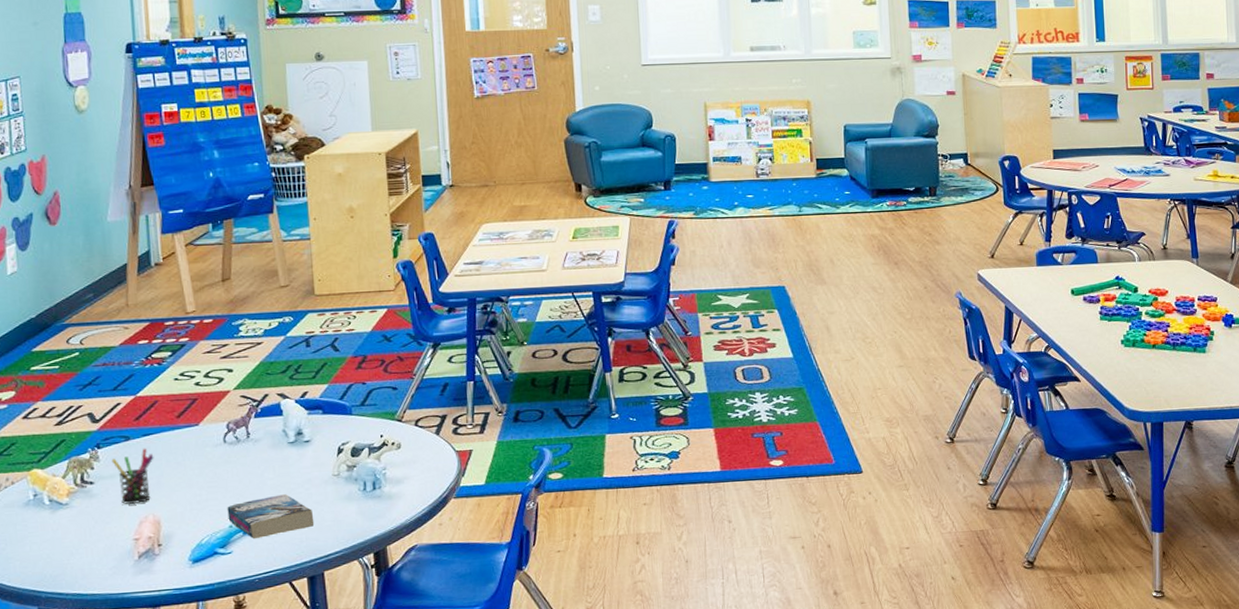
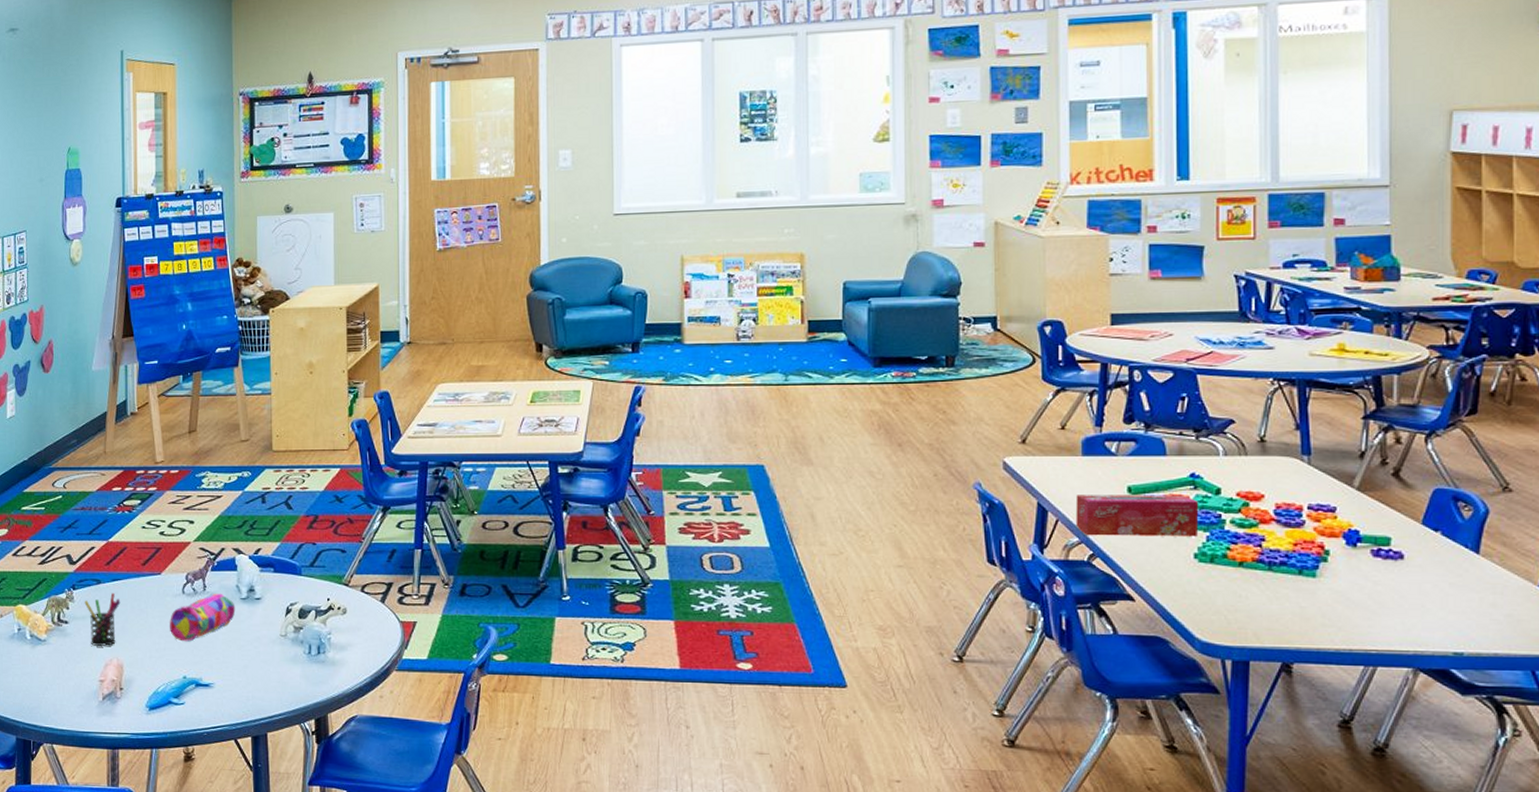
pencil case: none [211,439,283,491] -> present [170,593,236,642]
book: present [227,494,315,538] -> none [182,650,261,692]
tissue box: none [1033,294,1123,331] -> present [1075,495,1199,537]

